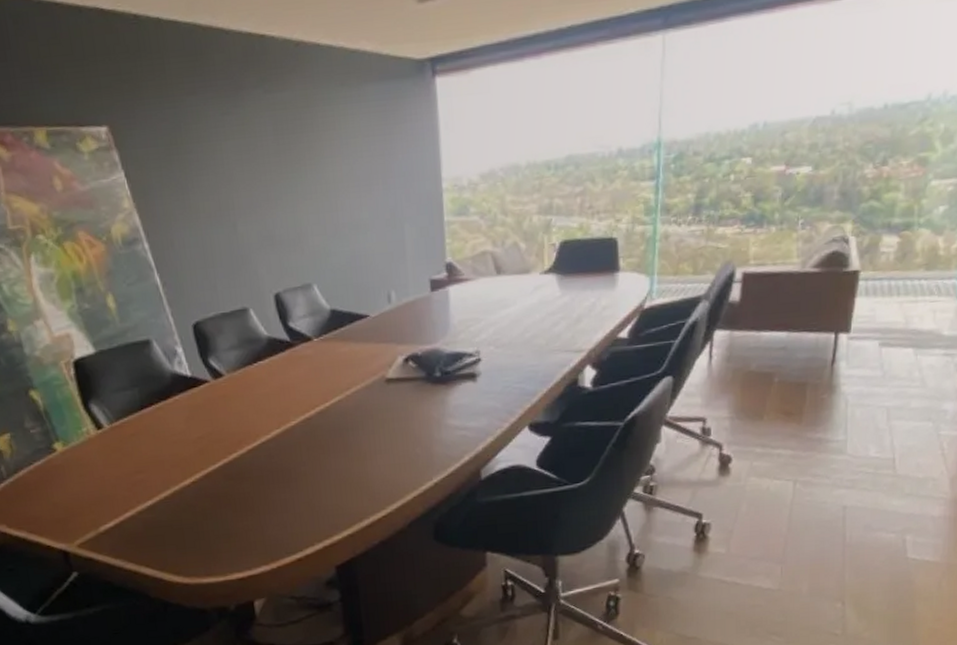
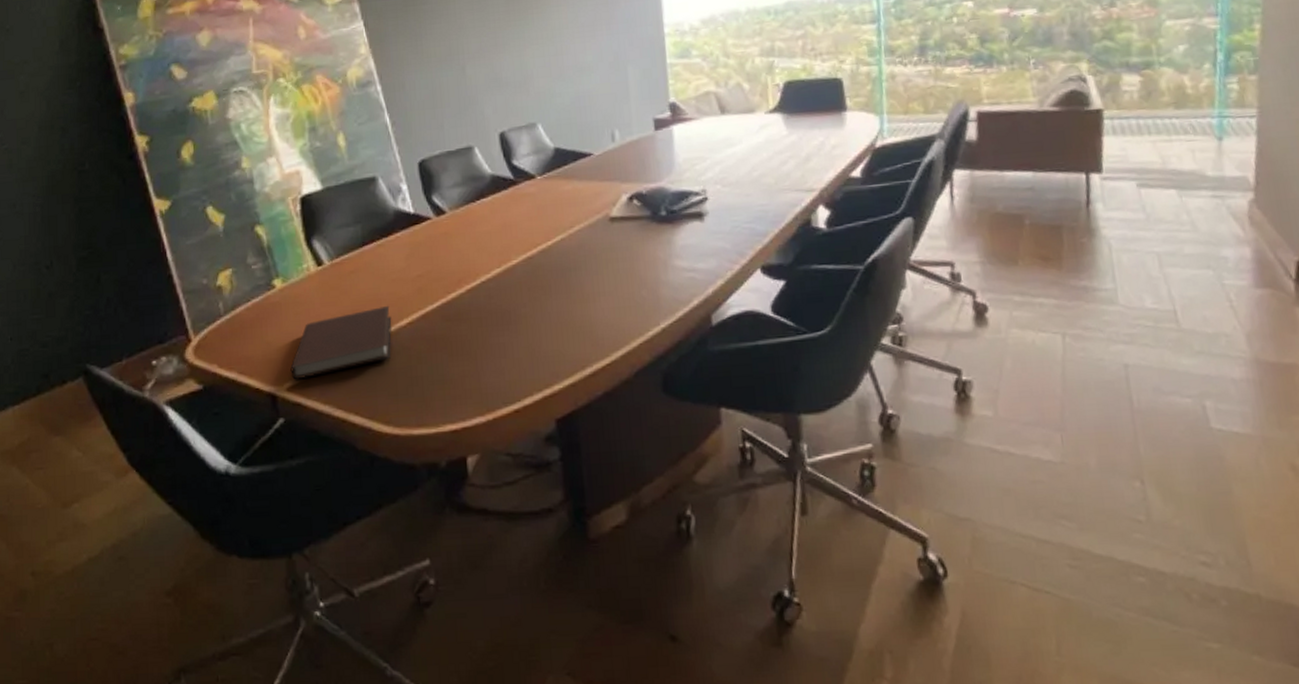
notebook: none [79,466,177,538] -> present [290,305,392,380]

